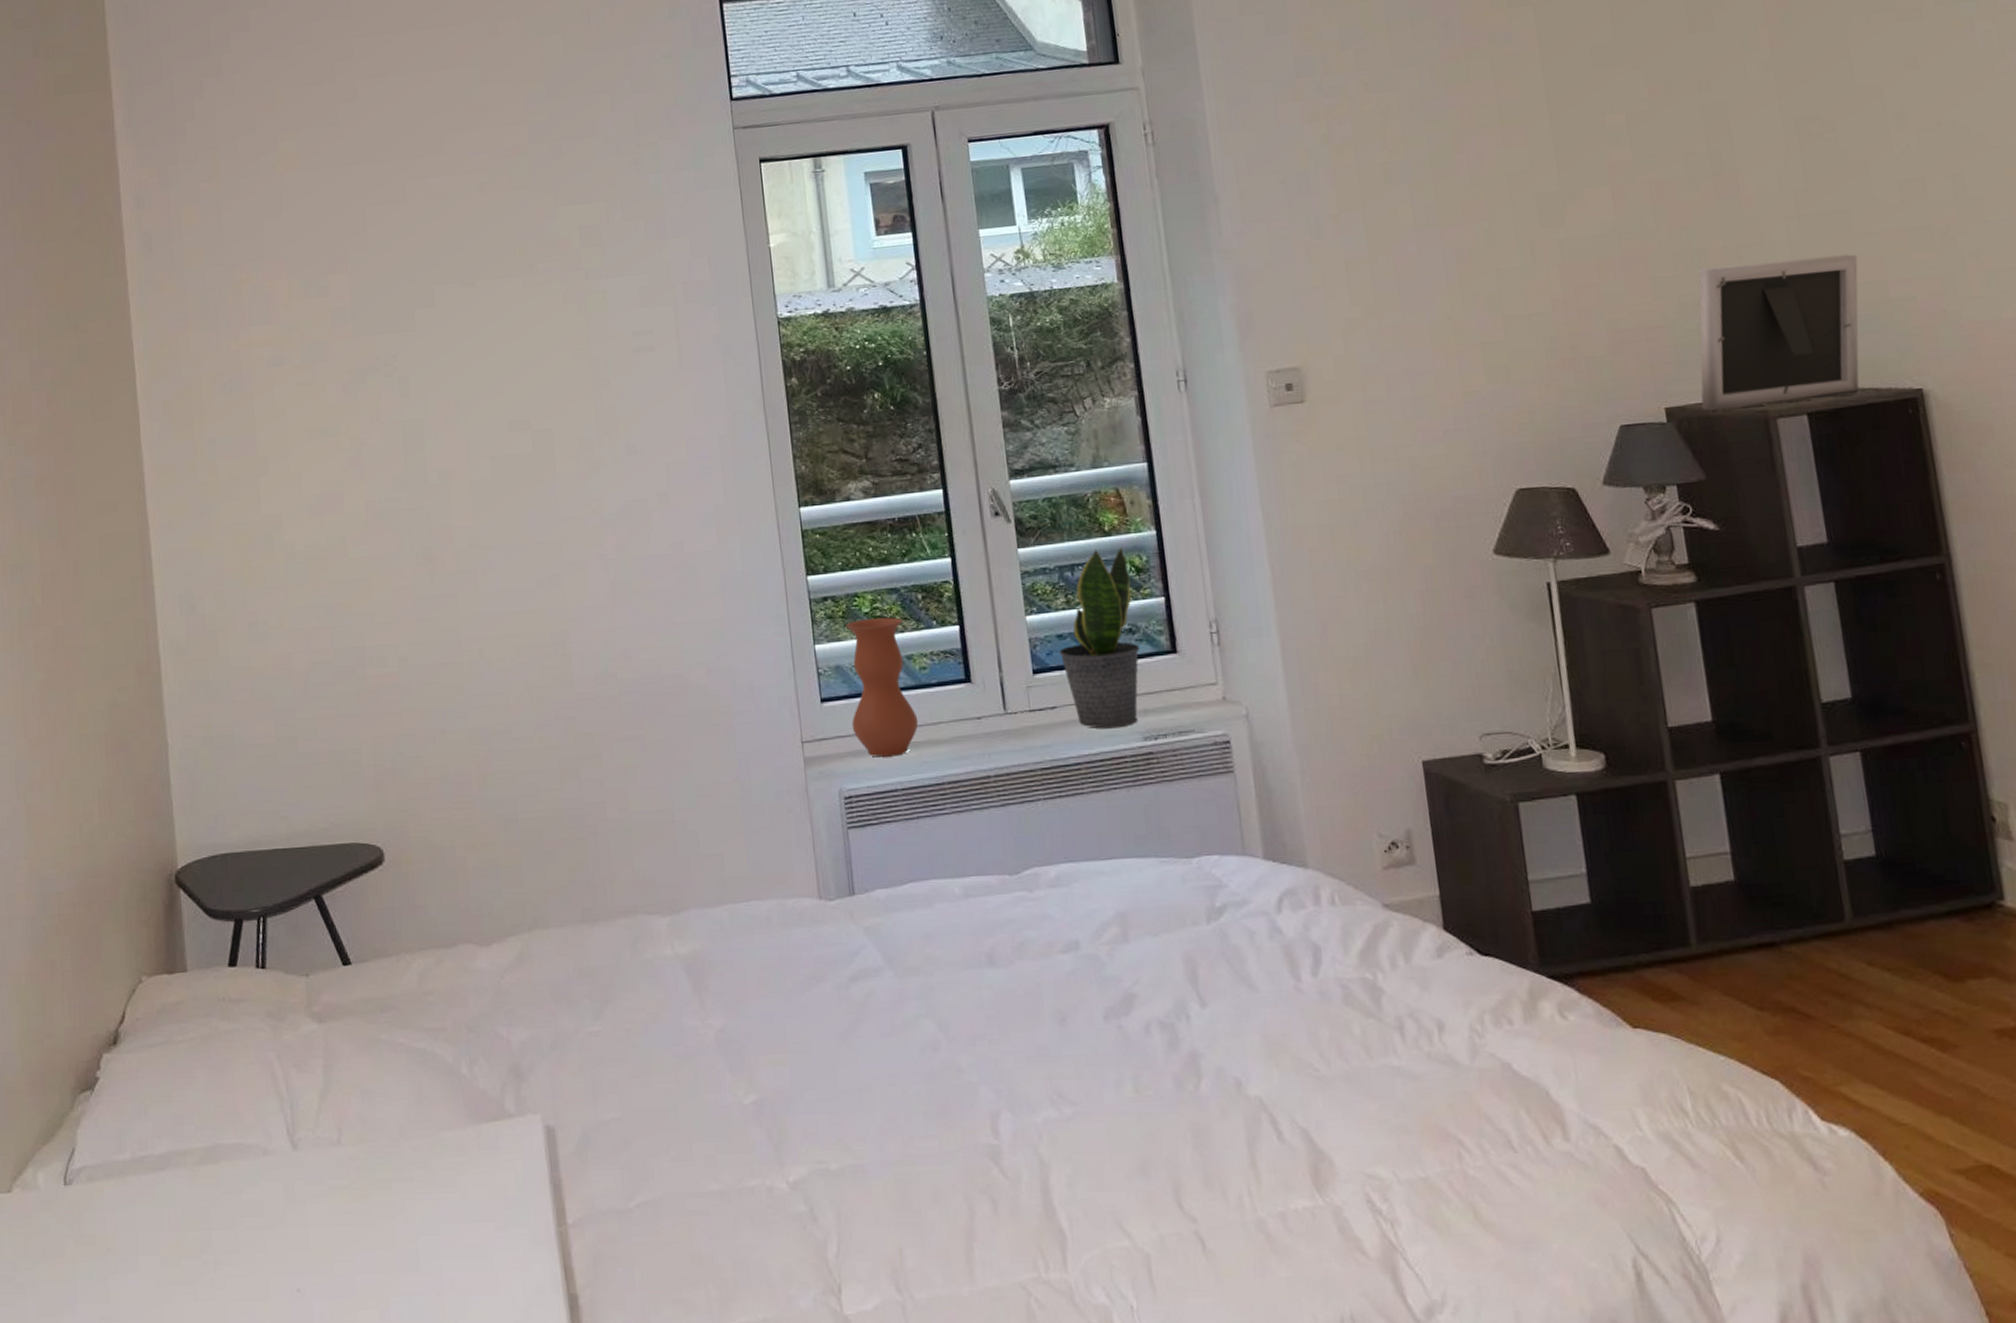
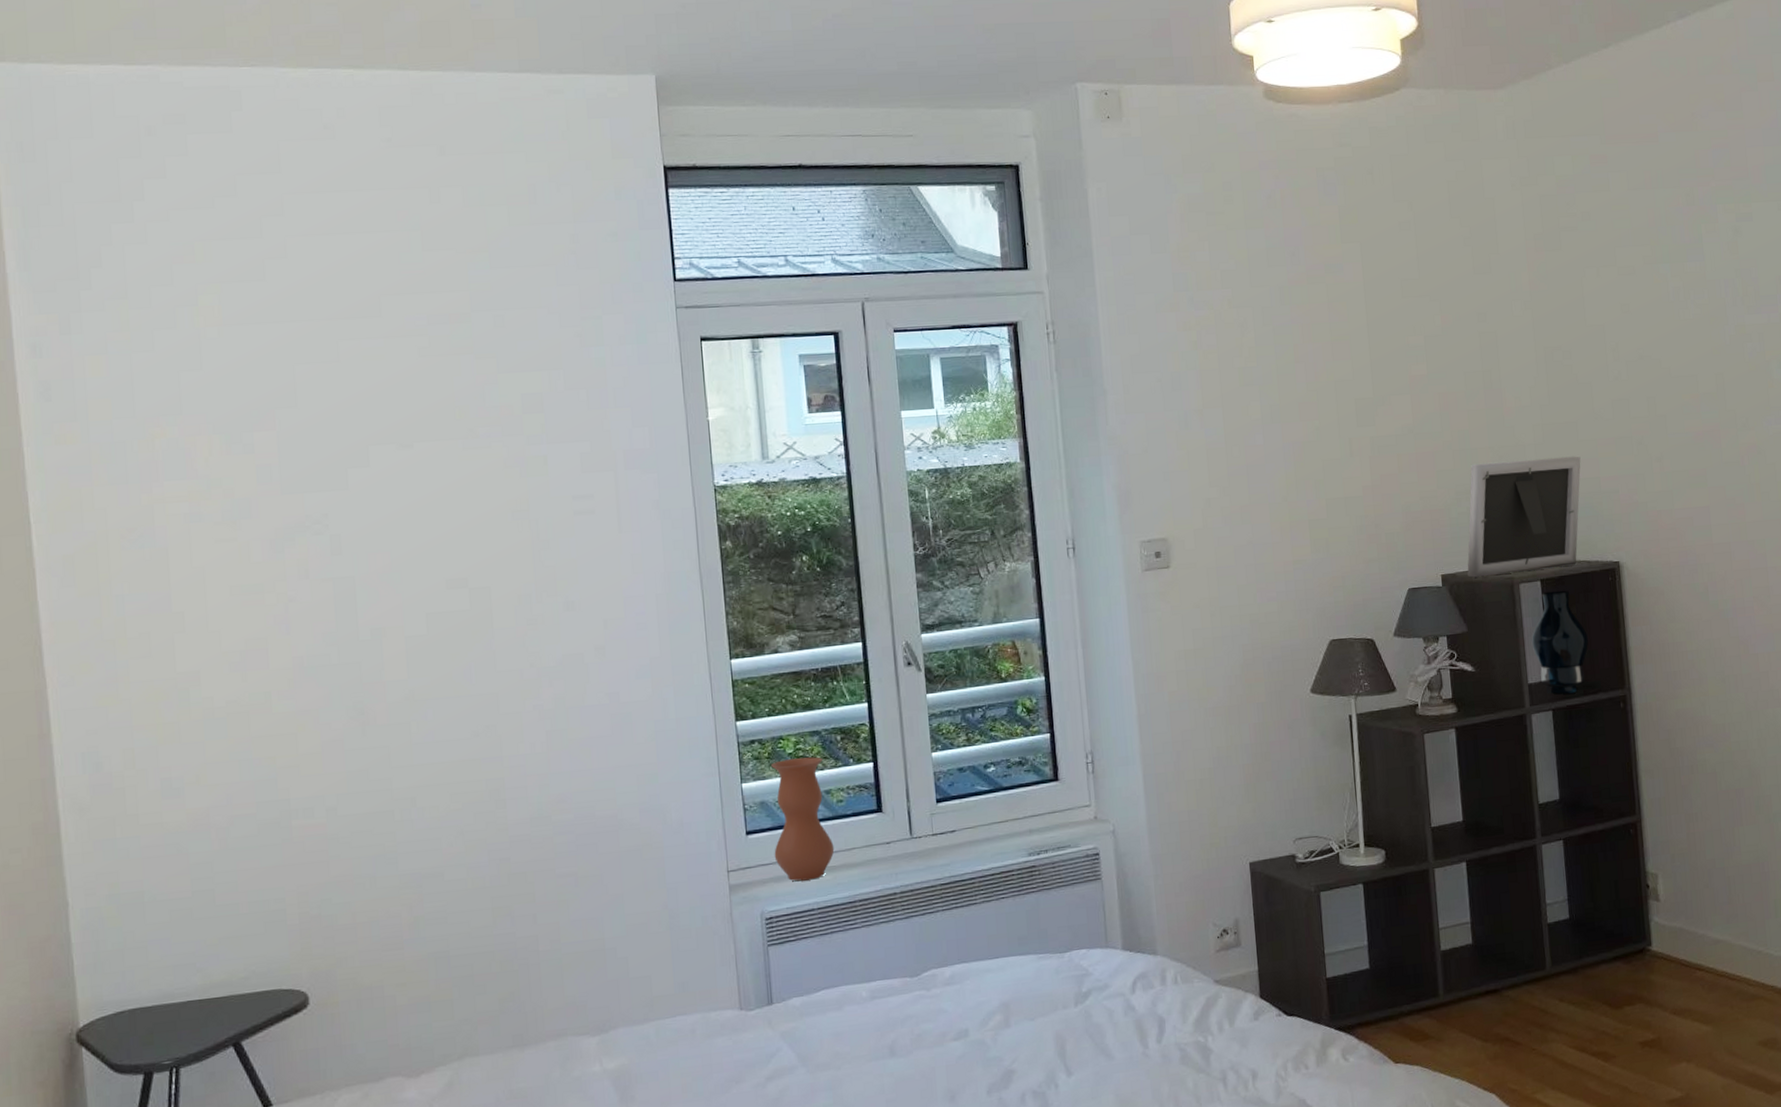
potted plant: present [1059,548,1140,729] -> none [959,692,1028,848]
vase: none [1798,427,1884,561] -> present [1531,590,1589,695]

